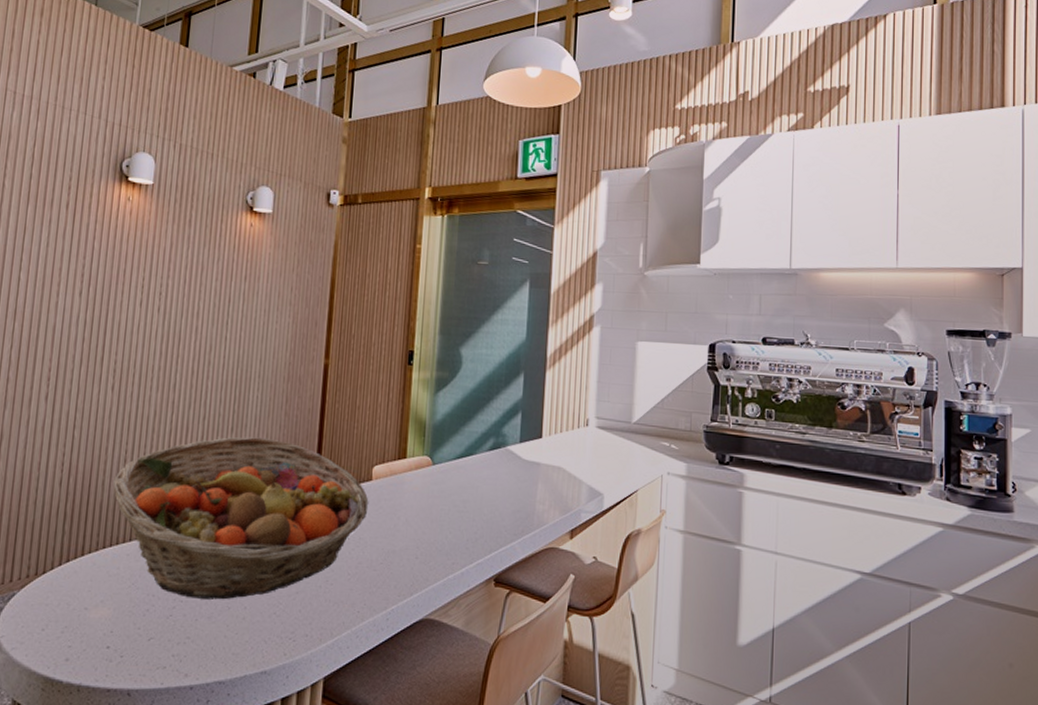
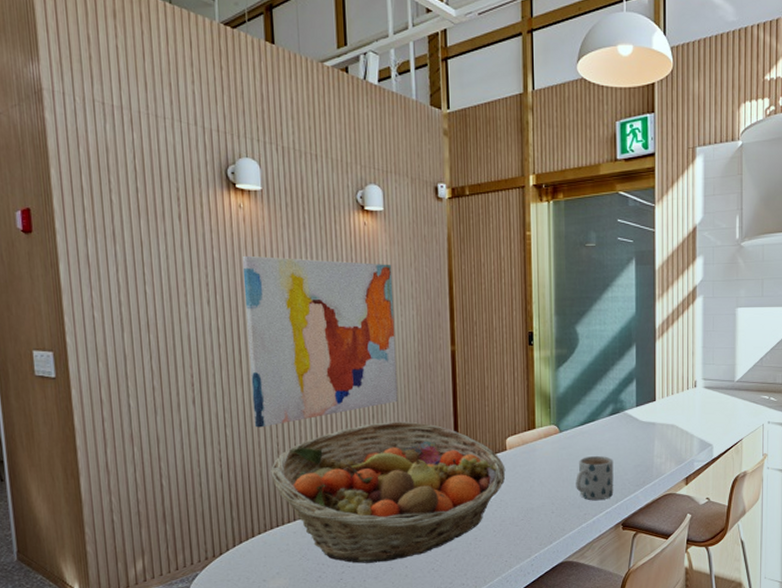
wall art: none [105,248,273,432] -> present [242,255,398,428]
mug: none [445,495,490,549] -> present [576,455,614,501]

